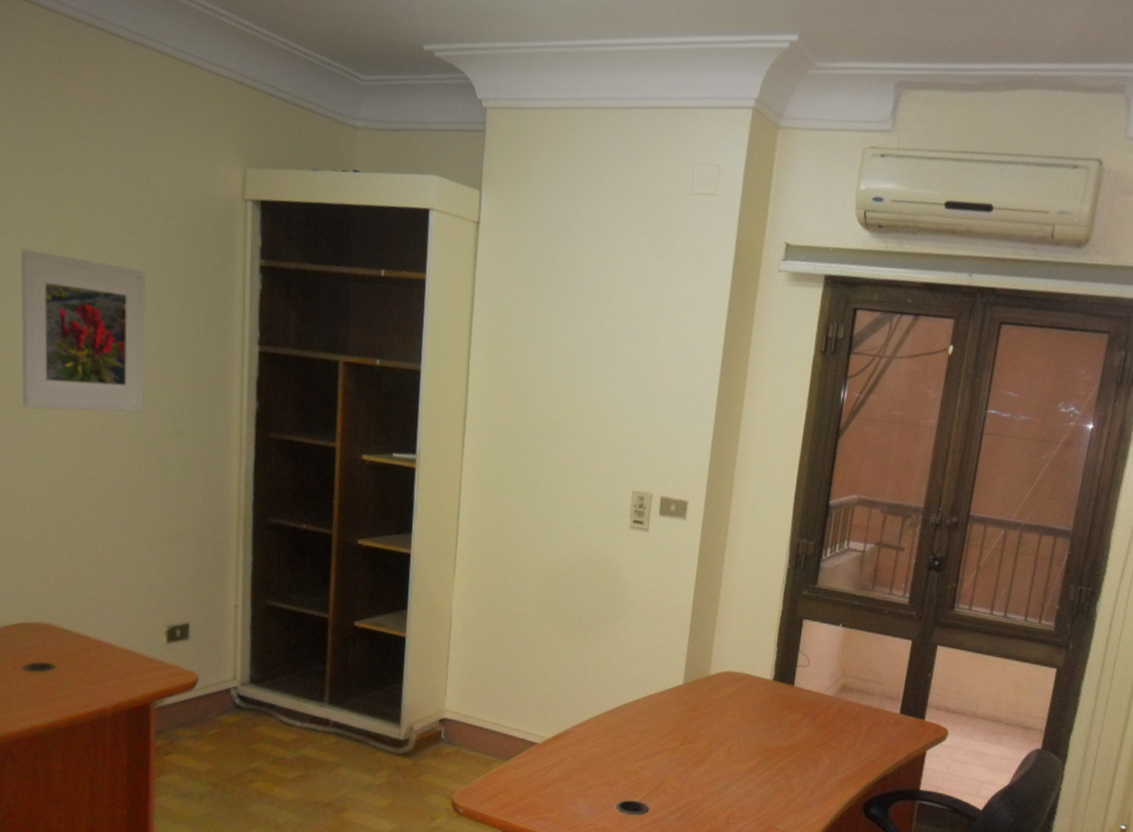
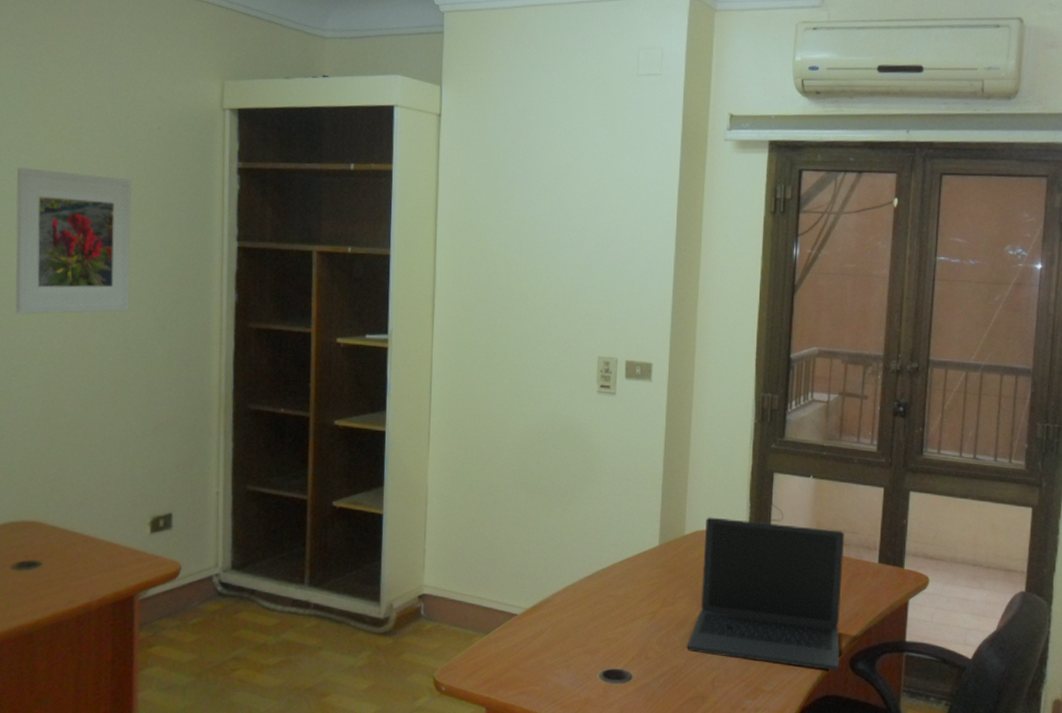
laptop: none [704,659,869,815] -> present [686,517,844,671]

